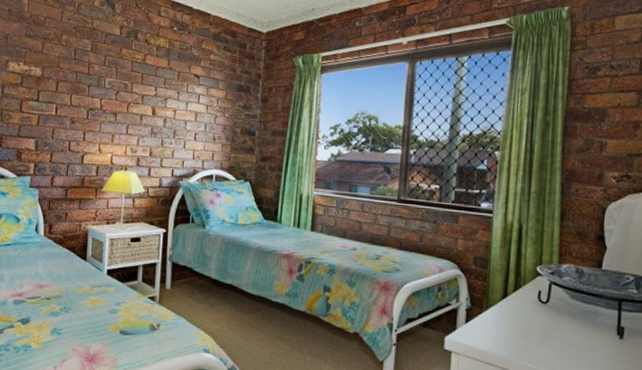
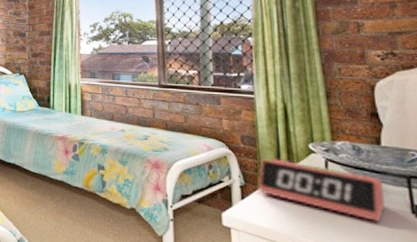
alarm clock: none [483,281,597,343] -> present [258,159,385,222]

